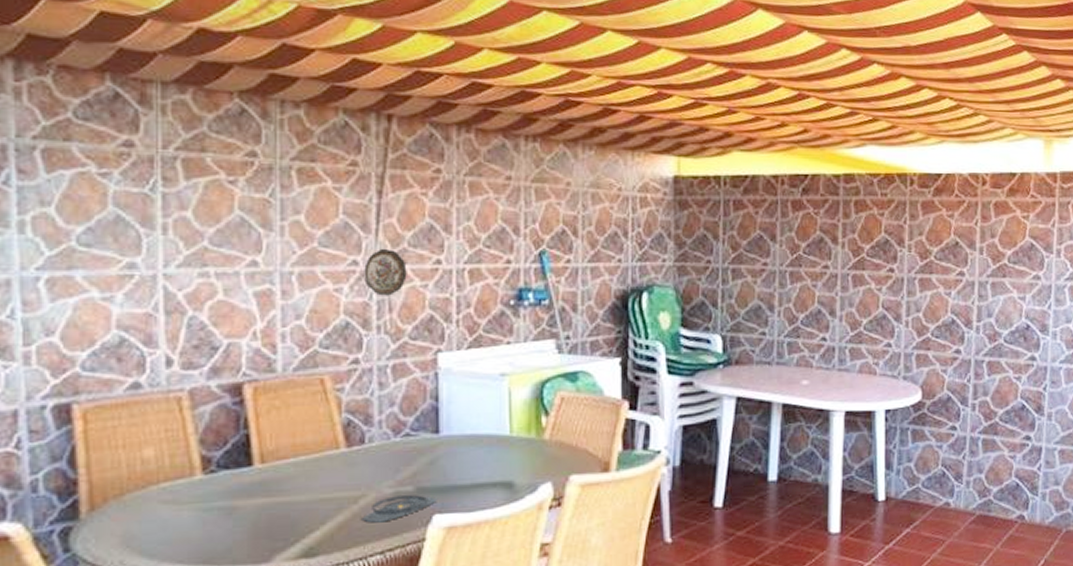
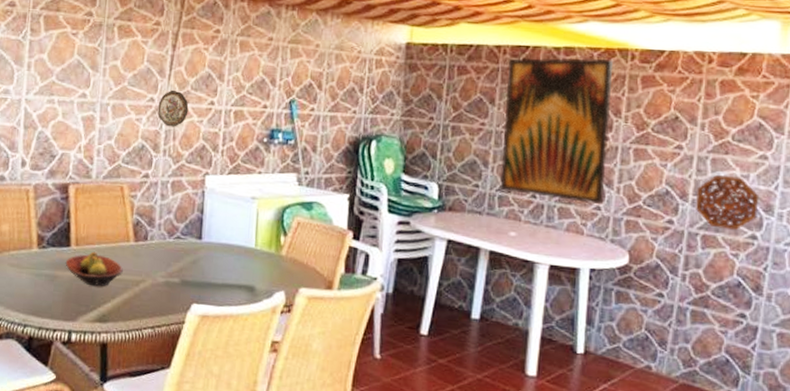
fruit bowl: none [247,467,333,513] -> present [65,251,123,287]
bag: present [362,495,437,523] -> none [140,284,196,304]
wall art: none [787,184,894,342] -> present [500,58,614,205]
decorative platter: none [979,299,1036,354] -> present [695,175,759,231]

